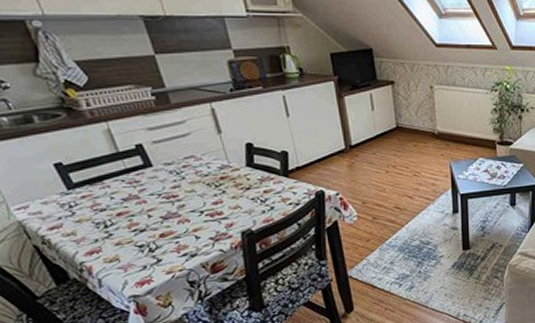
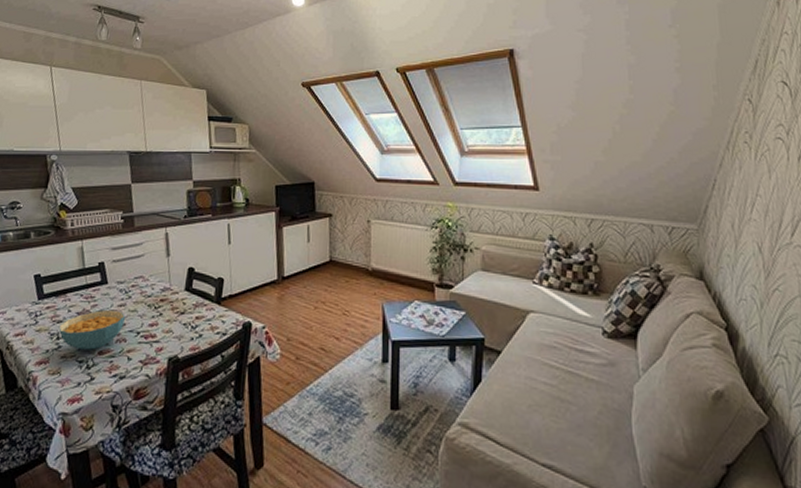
cereal bowl: none [103,192,183,235] -> present [58,309,125,350]

